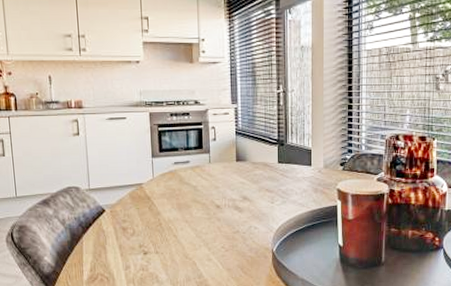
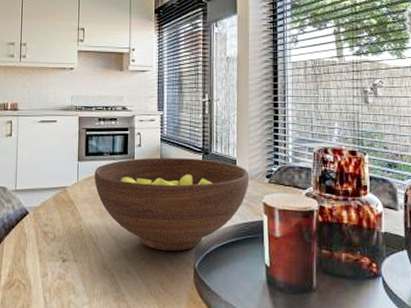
fruit bowl: none [170,150,324,238] -> present [94,157,250,251]

